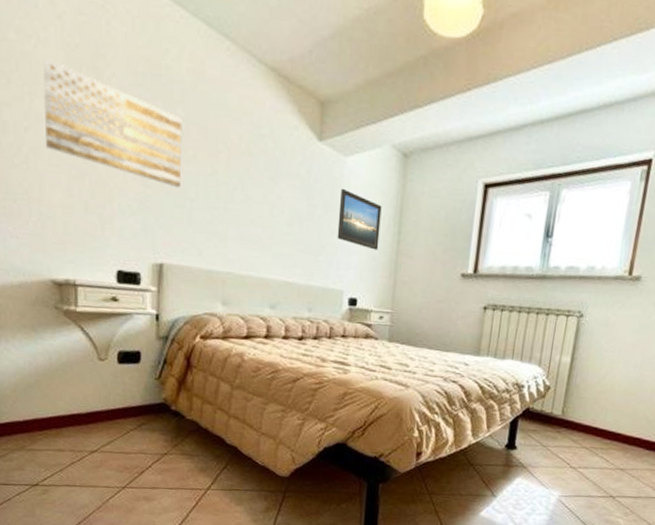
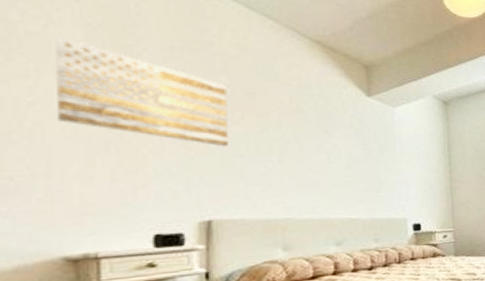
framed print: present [337,188,382,250] -> none [393,132,434,180]

